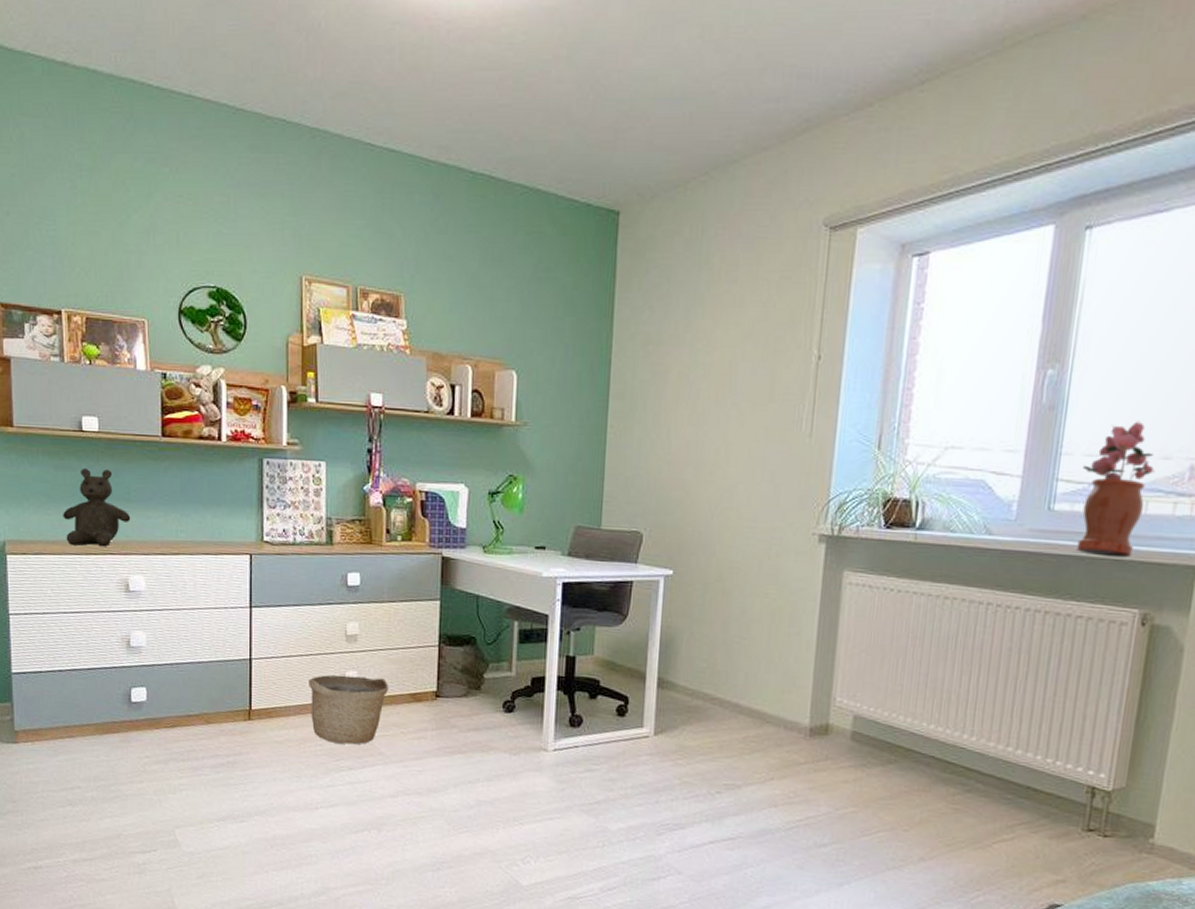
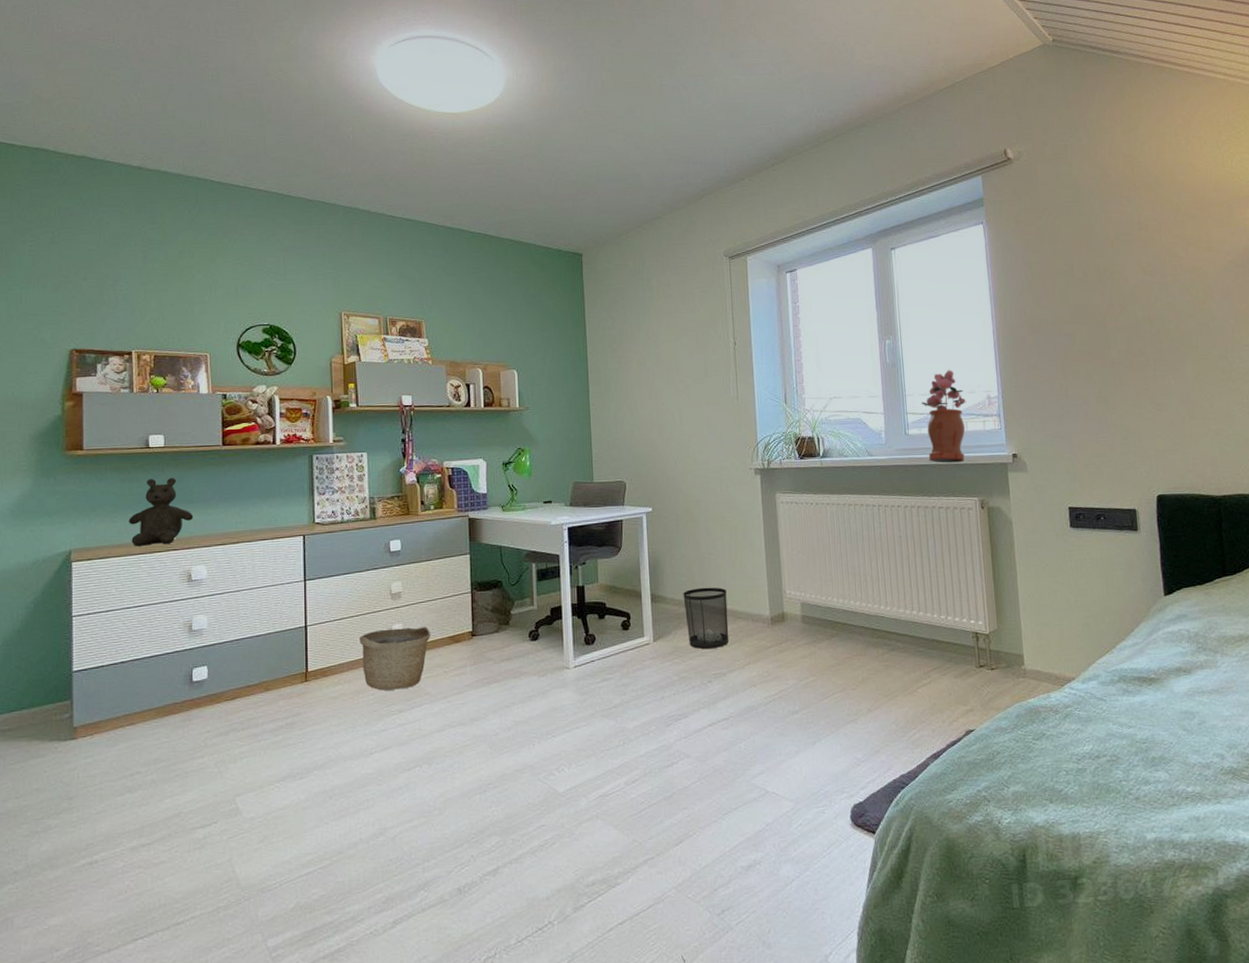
waste bin: none [698,678,757,754] -> present [683,587,729,649]

